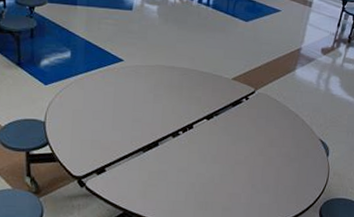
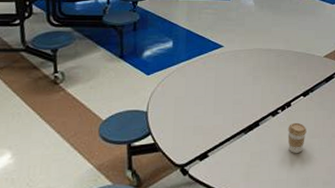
coffee cup: none [187,145,208,176] -> present [287,122,307,153]

